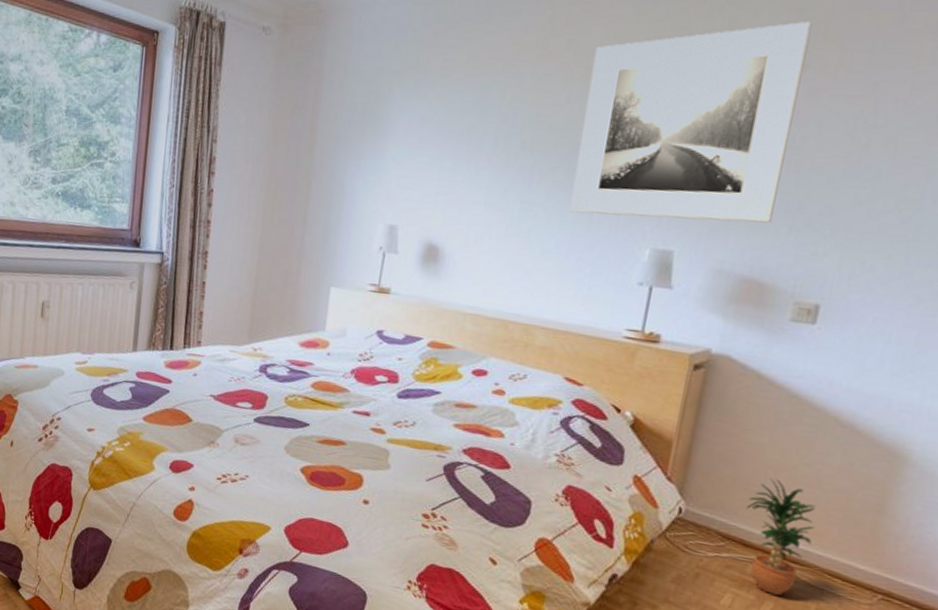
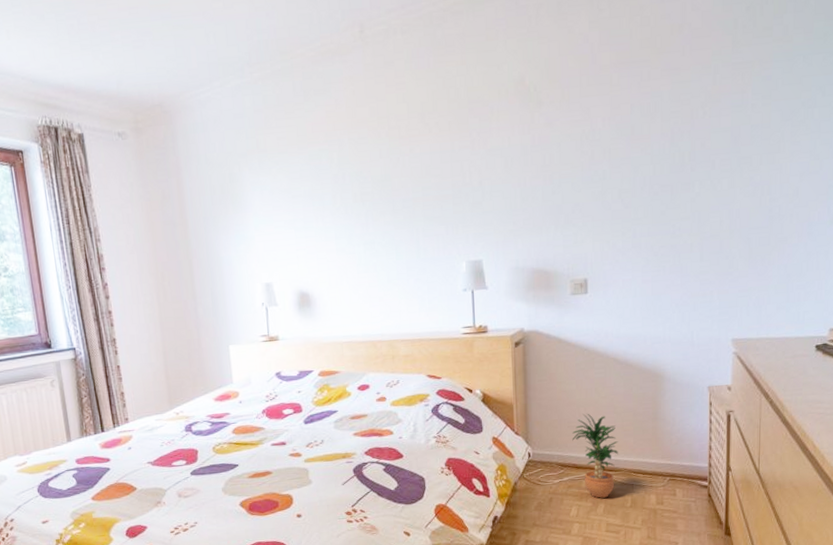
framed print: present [569,22,813,223] -> none [392,70,543,245]

